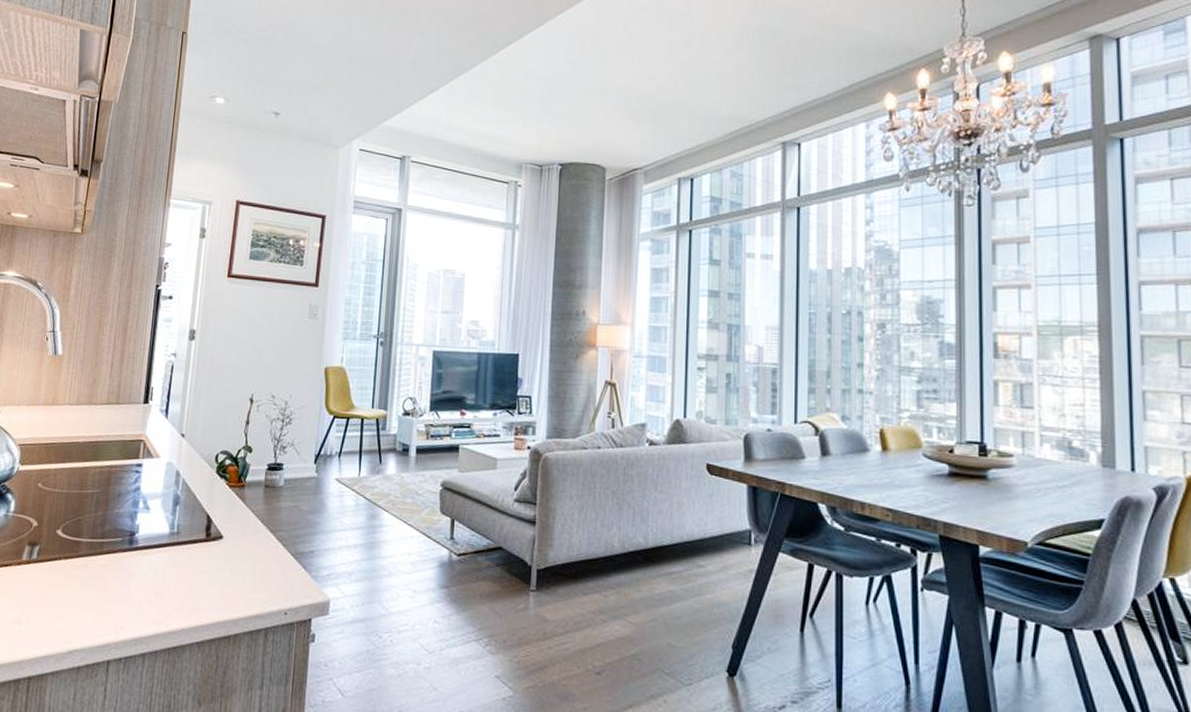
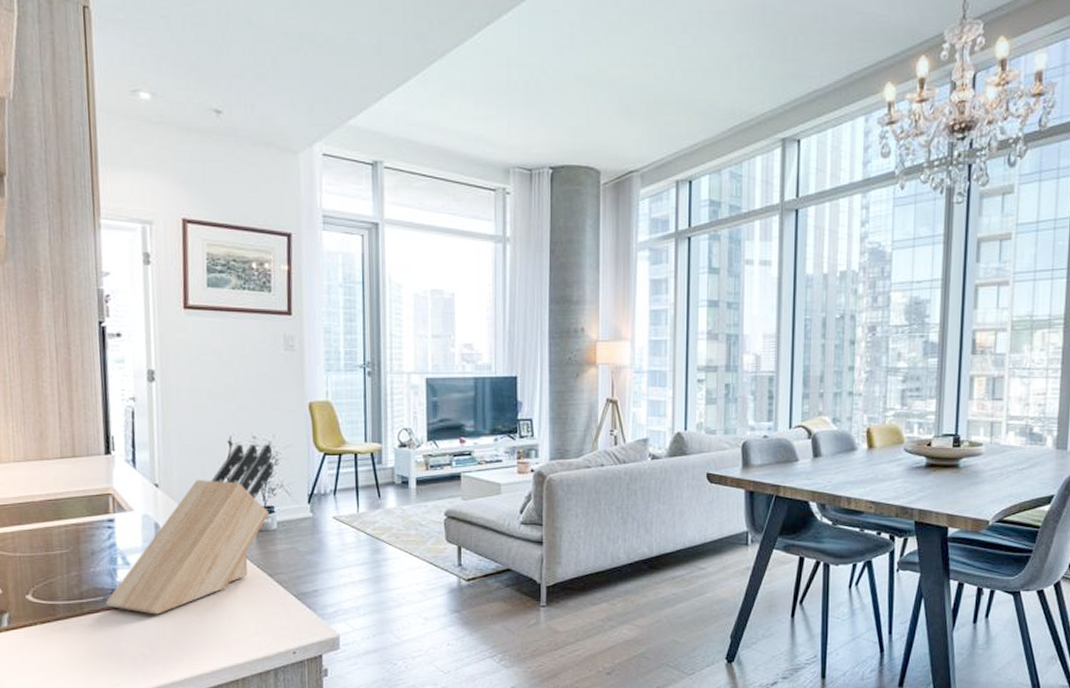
knife block: none [122,402,287,561] -> present [105,444,274,615]

